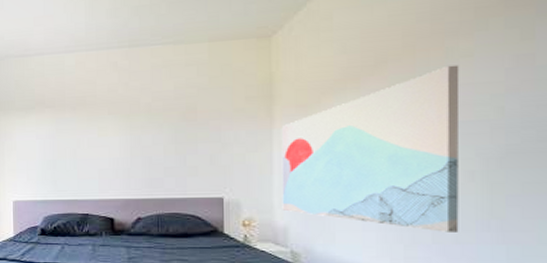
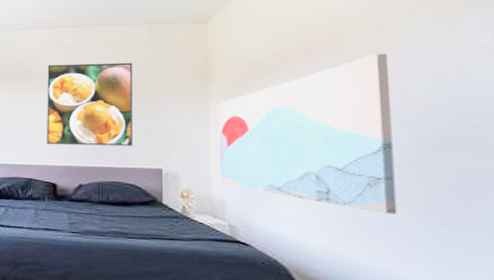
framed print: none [101,84,193,178] -> present [46,62,133,147]

